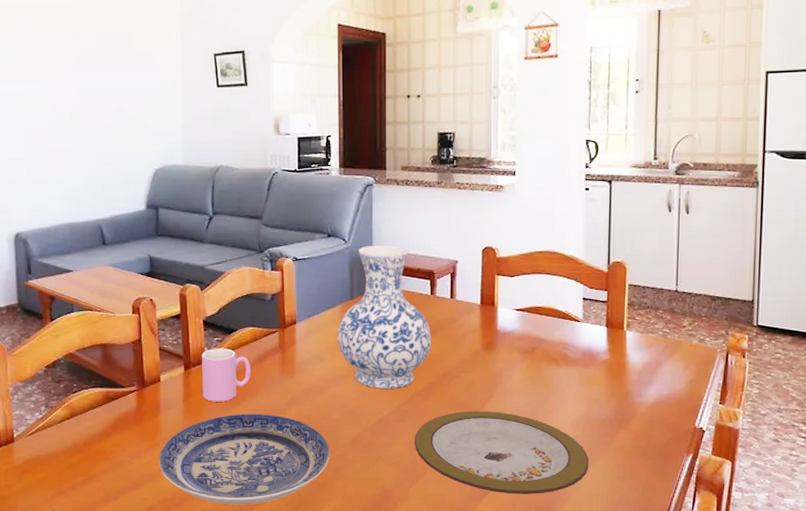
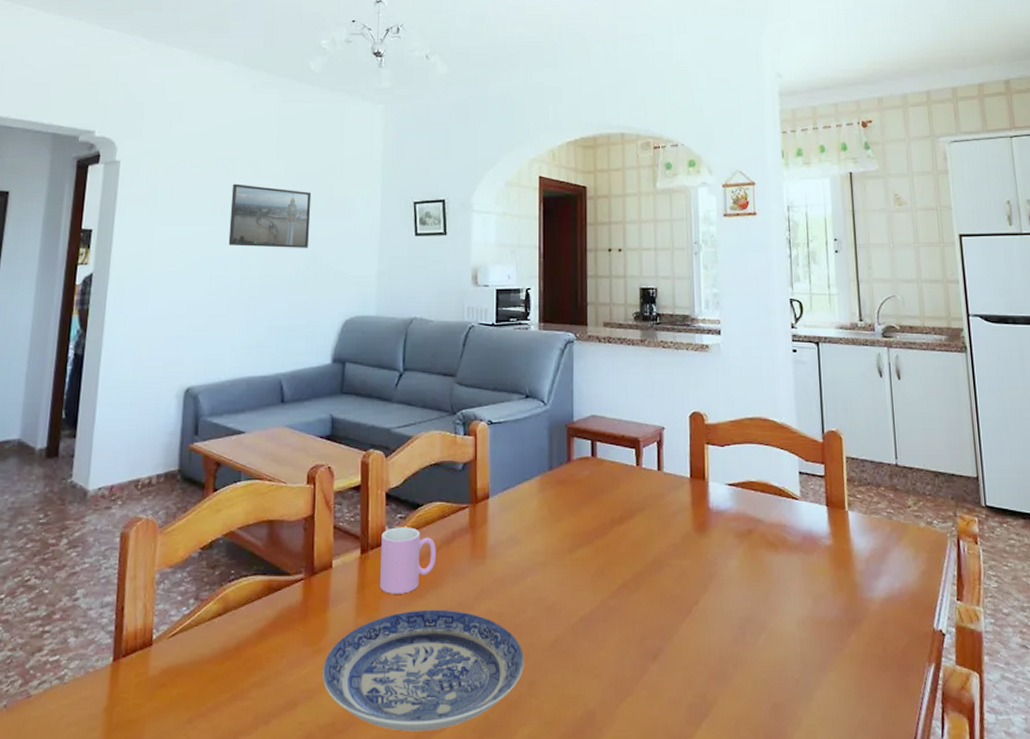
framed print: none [35,40,115,103] -> present [228,183,312,248]
vase: present [337,245,432,390] -> none [534,408,639,580]
plate: present [414,411,589,494] -> none [620,608,820,717]

